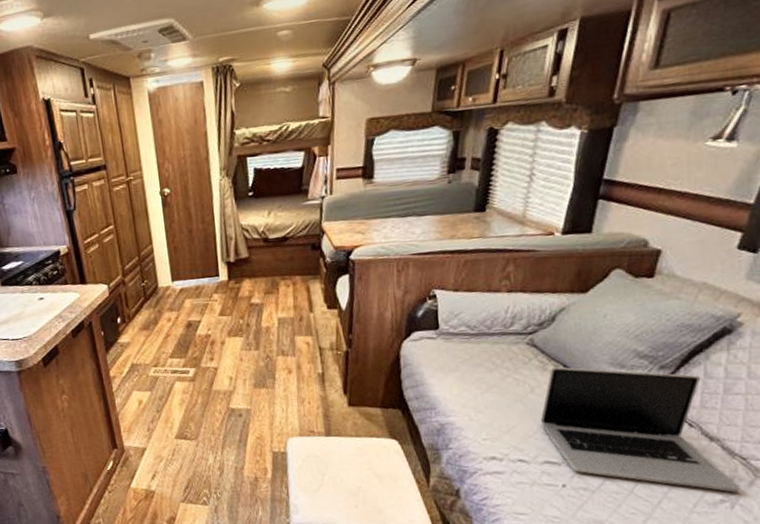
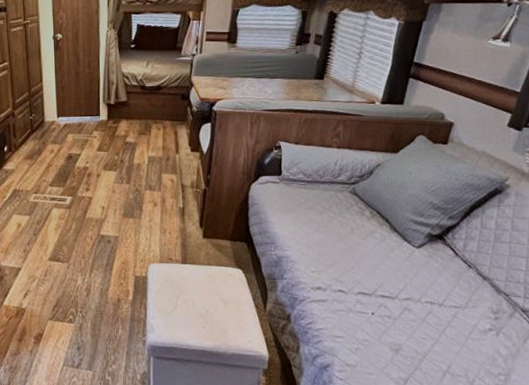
laptop: present [540,366,740,492] -> none [357,212,503,323]

